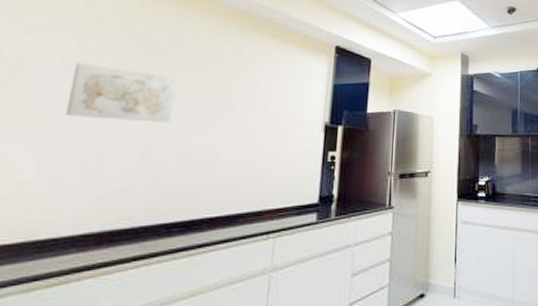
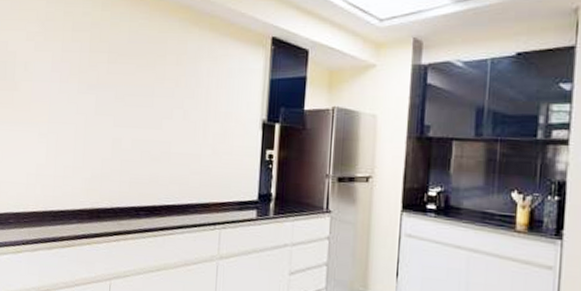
wall art: present [66,62,178,123] -> none [60,64,135,118]

